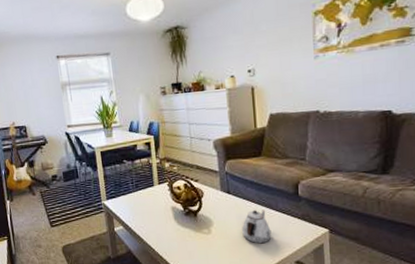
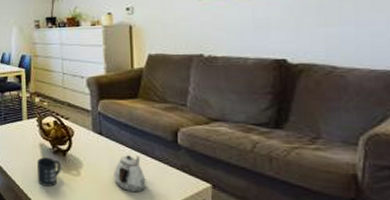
mug: none [170,219,193,247] -> present [37,157,61,187]

